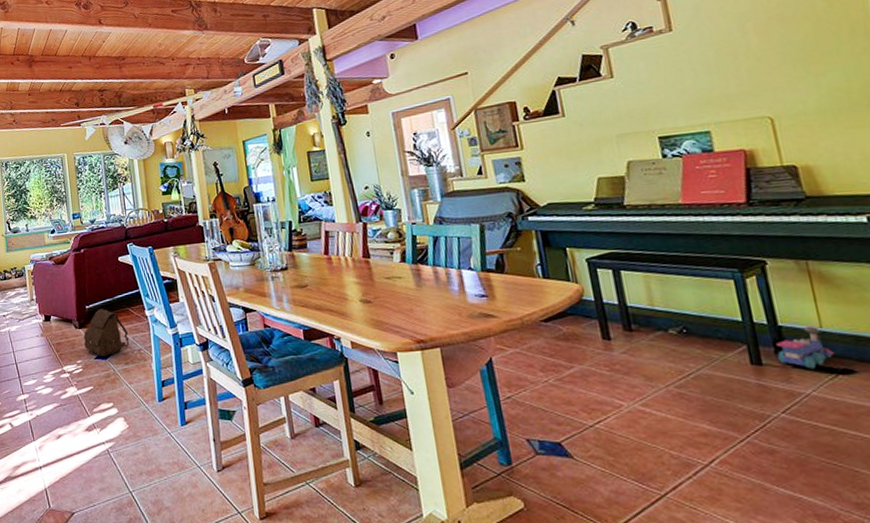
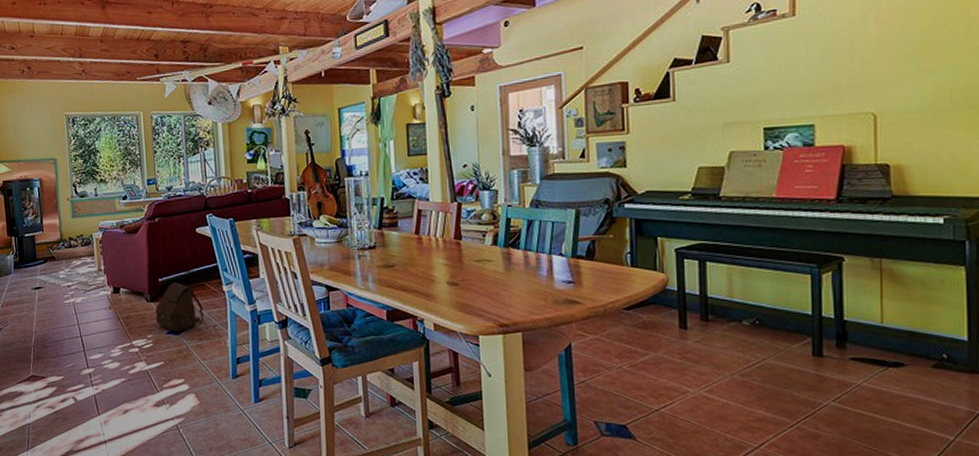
toy train: present [775,326,836,369] -> none [838,321,890,362]

